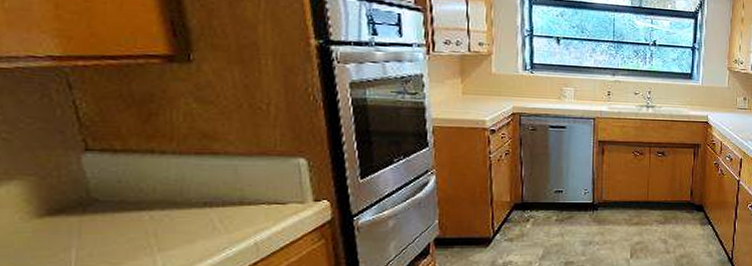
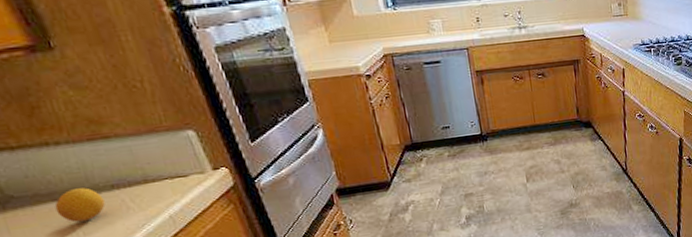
fruit: none [136,201,192,236] -> present [51,188,106,222]

